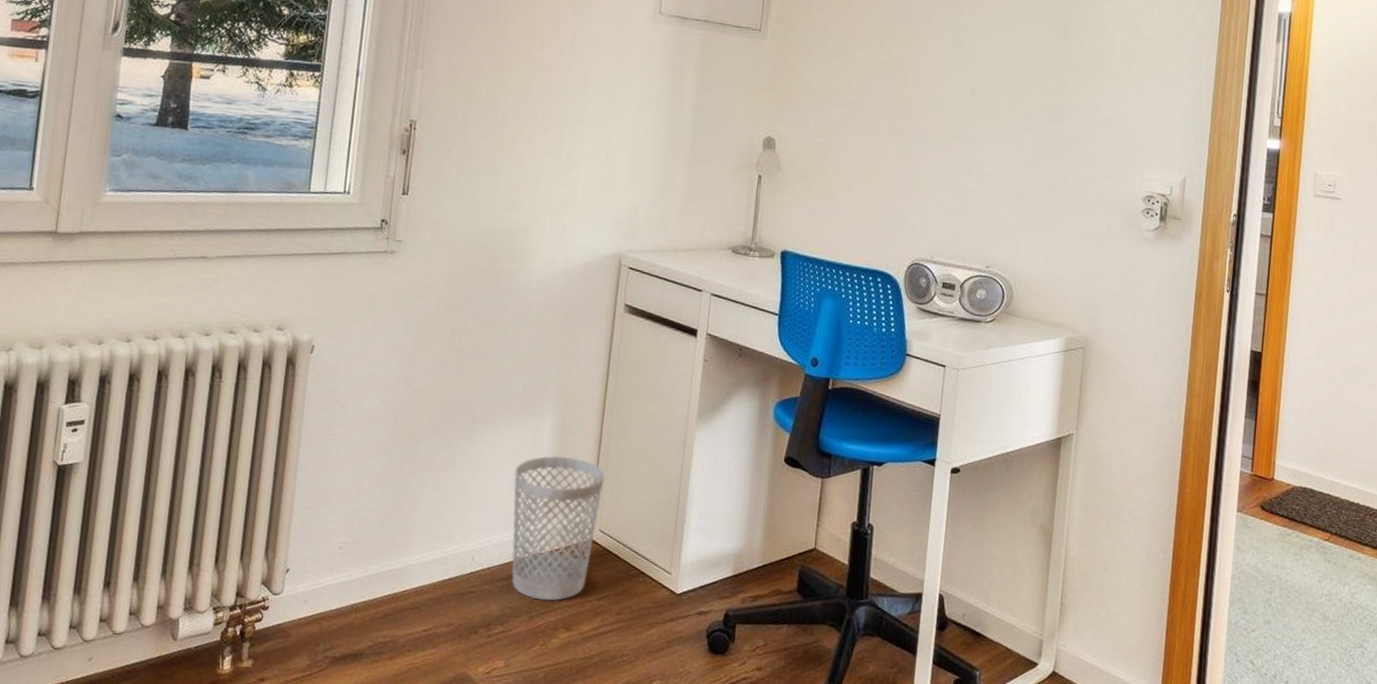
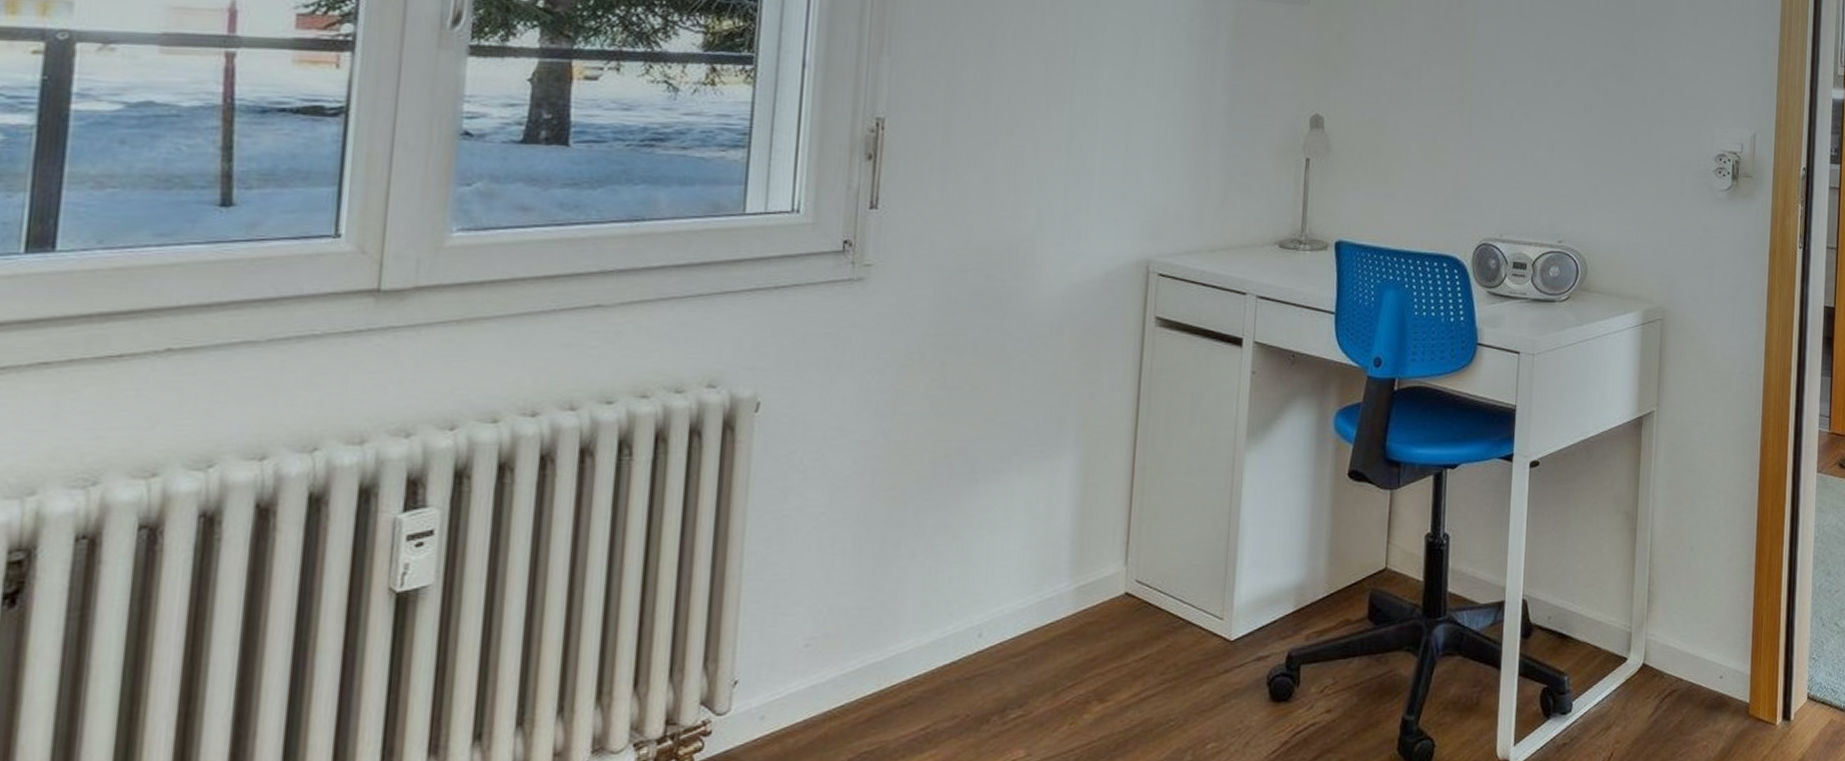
wastebasket: present [511,455,605,601] -> none [1027,500,1140,672]

